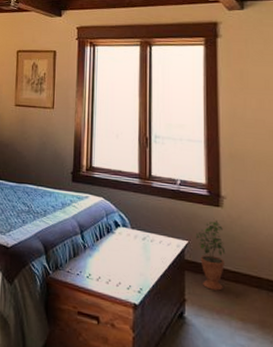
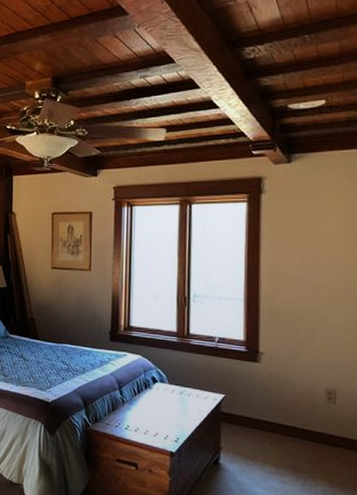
potted plant: present [196,218,226,291] -> none [233,373,262,440]

